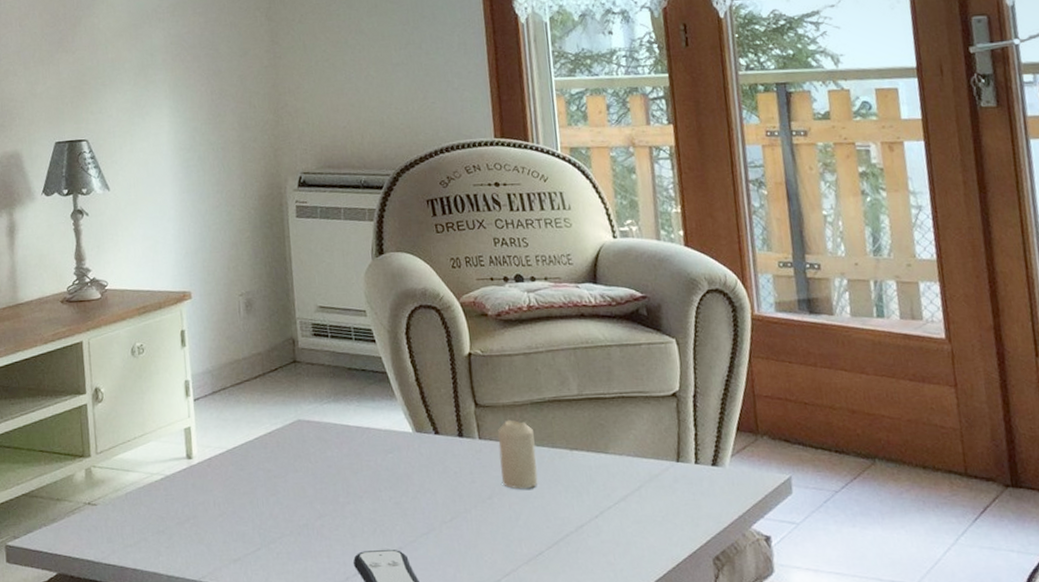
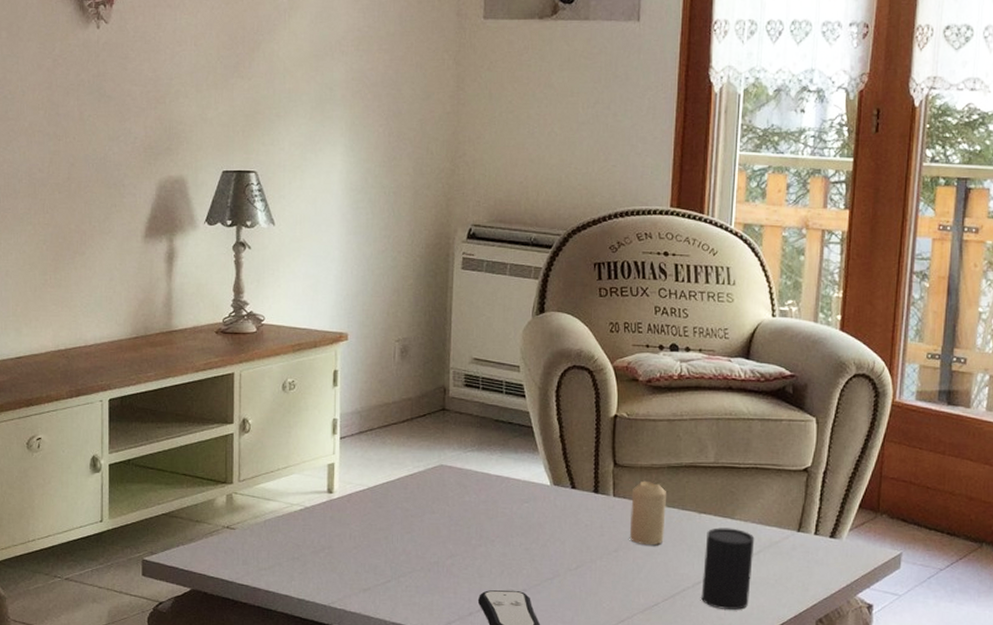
cup: none [581,463,638,555] -> present [701,527,755,610]

